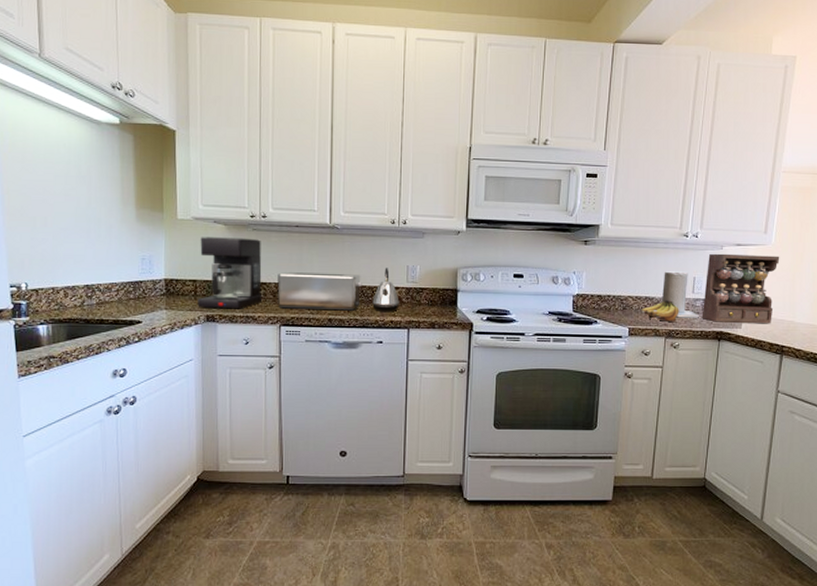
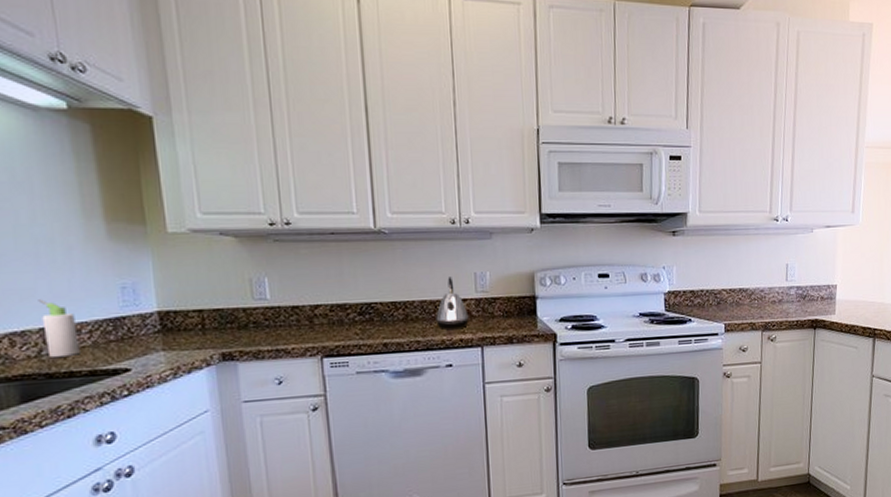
bottle: none [86,264,109,309] -> present [38,299,80,359]
coffee maker: present [197,237,263,309] -> none [203,251,296,344]
toaster: present [277,272,362,311] -> none [312,287,422,336]
fruit: present [641,300,679,323] -> none [736,290,774,315]
paper towel: present [661,271,699,318] -> none [755,258,794,309]
spice rack: present [702,253,780,324] -> none [796,236,868,310]

